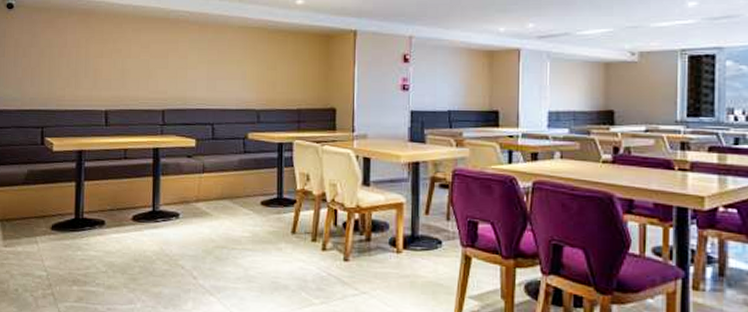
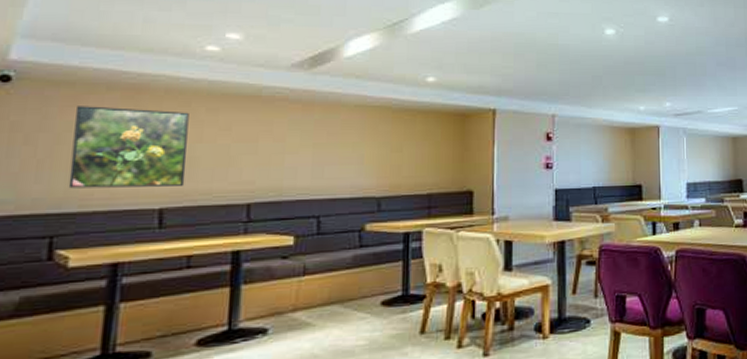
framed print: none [50,27,121,93] -> present [68,106,189,189]

